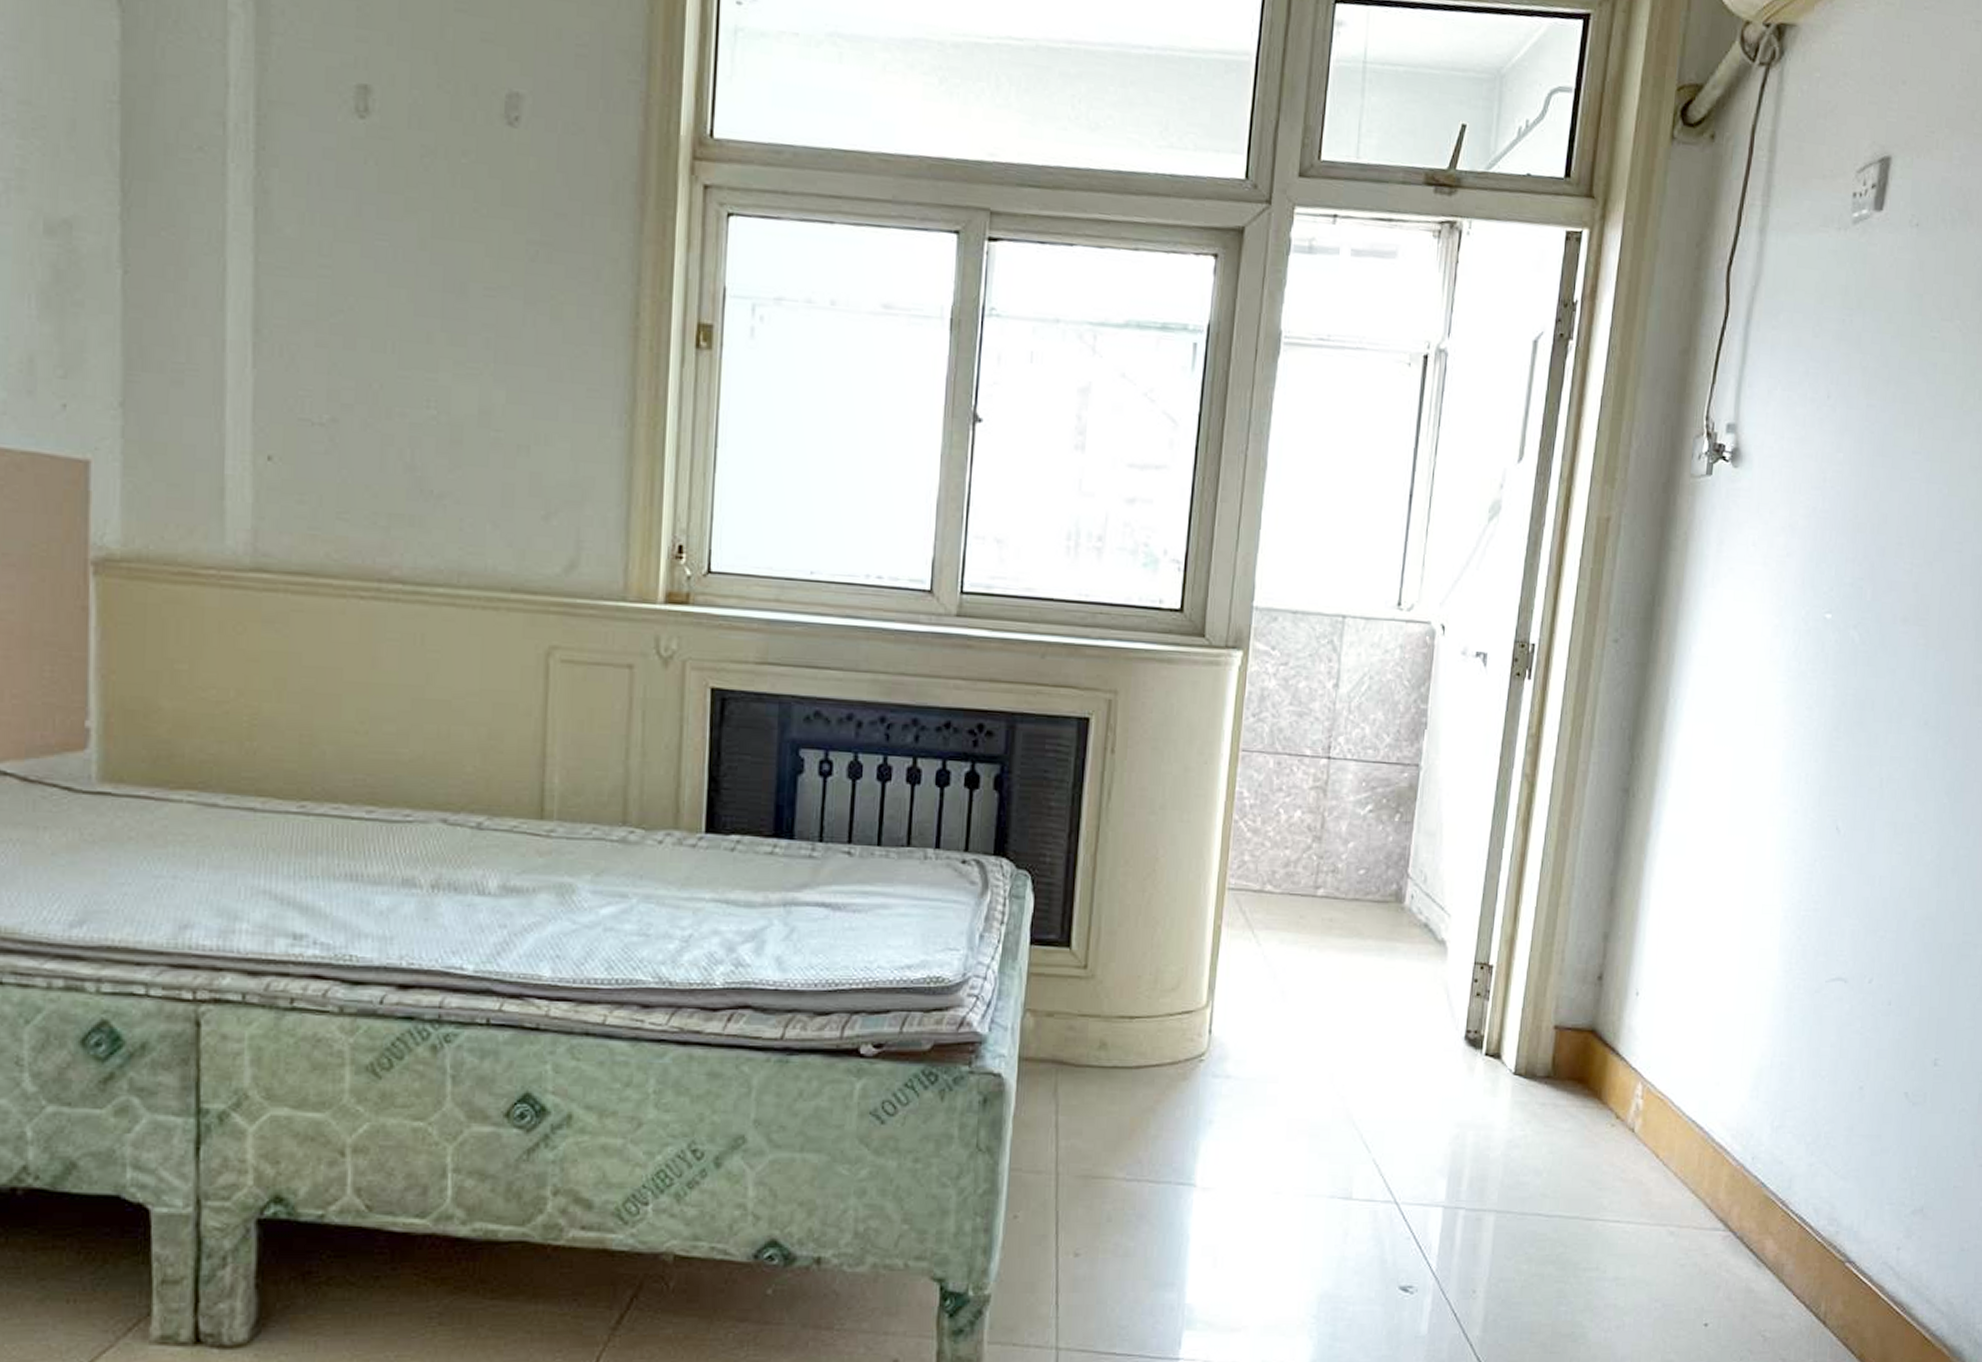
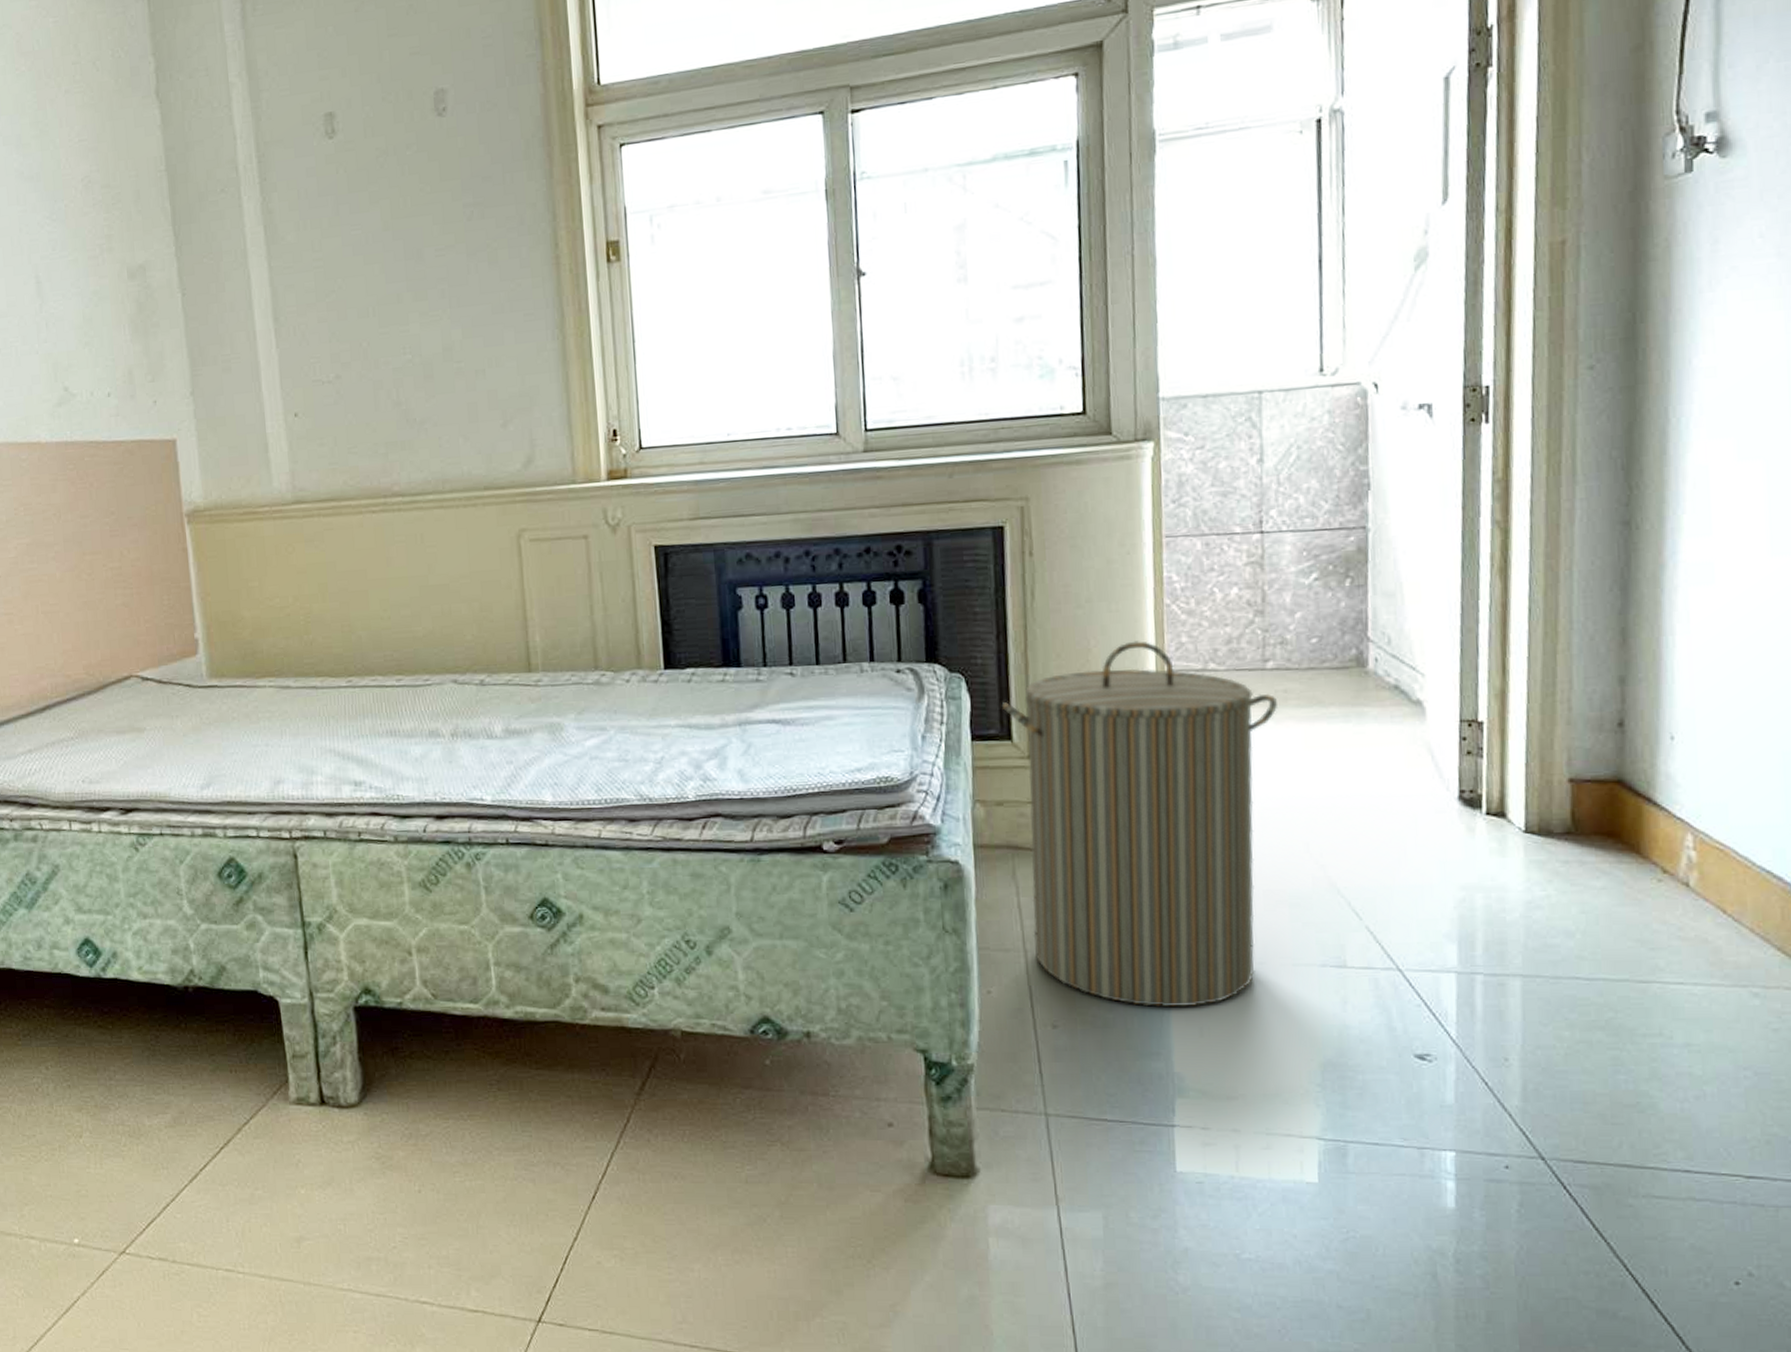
laundry hamper: none [1064,854,1322,1235] -> present [1001,641,1277,1007]

